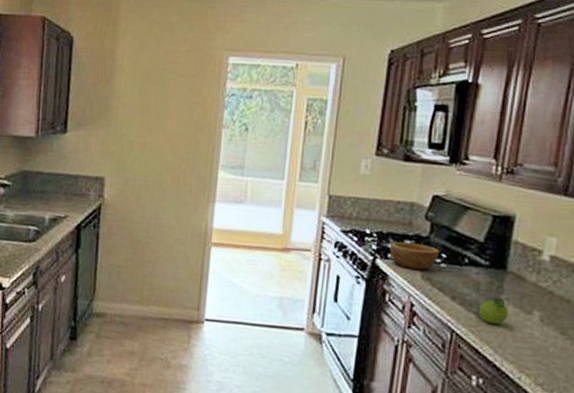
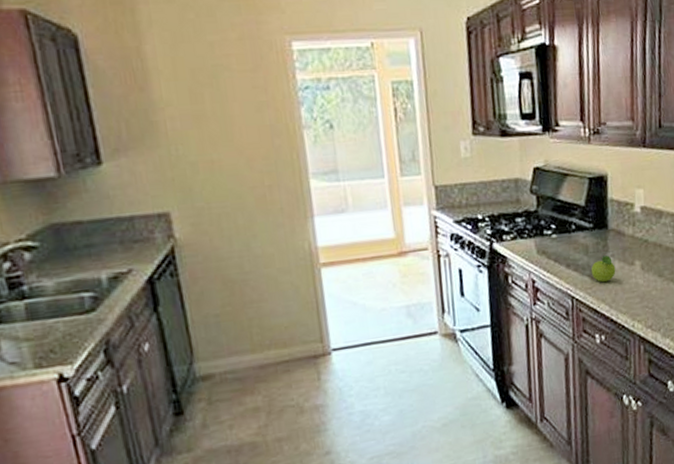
bowl: present [389,241,440,270] -> none [503,219,549,247]

